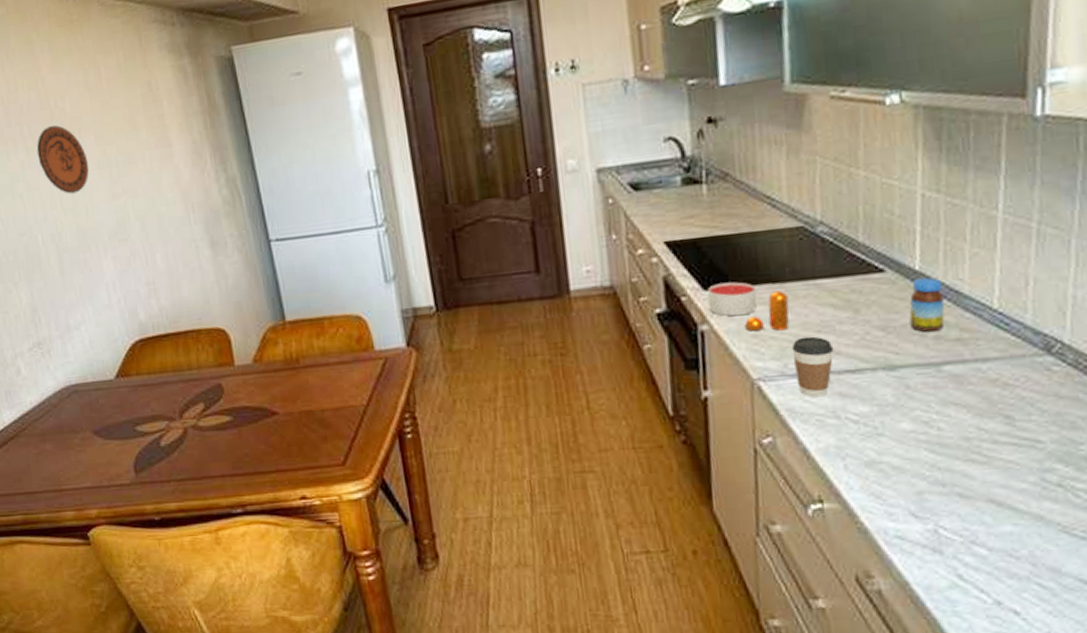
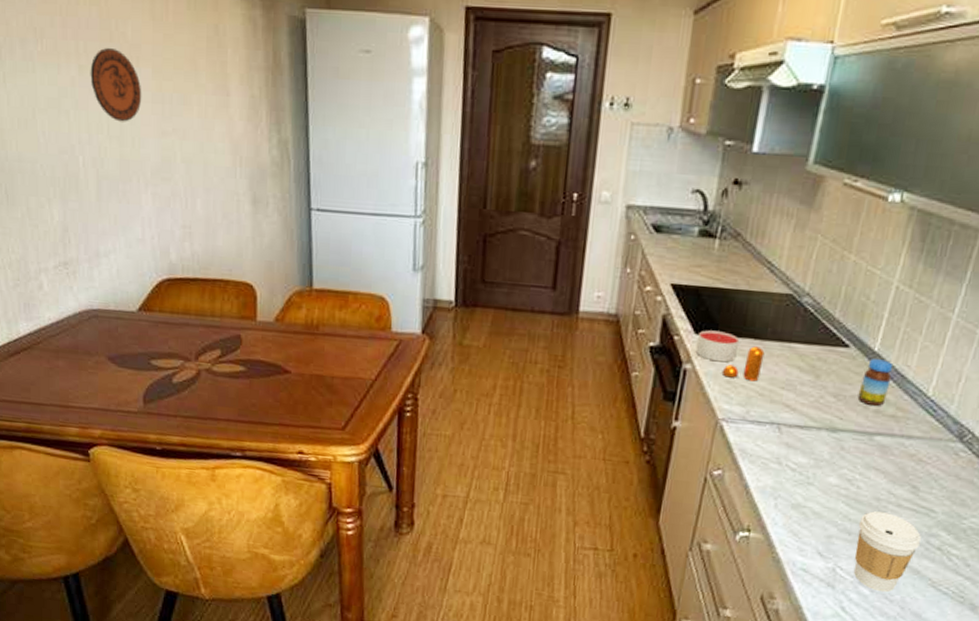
coffee cup: present [791,336,834,398] -> none [754,390,792,444]
coffee cup: none [951,453,1034,549] -> present [853,511,921,593]

